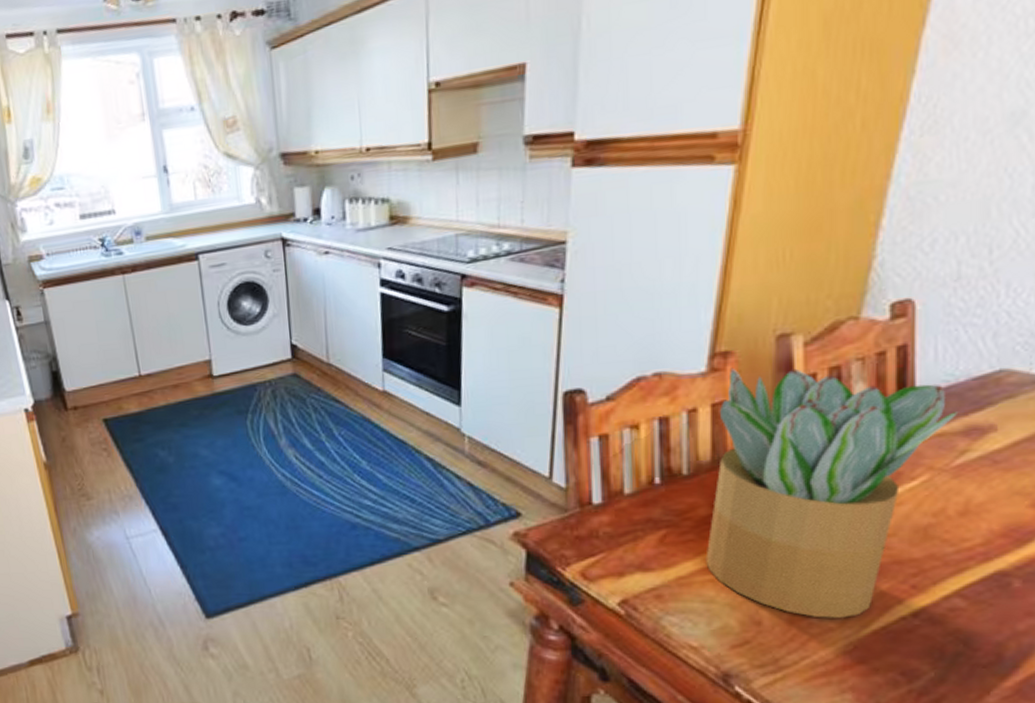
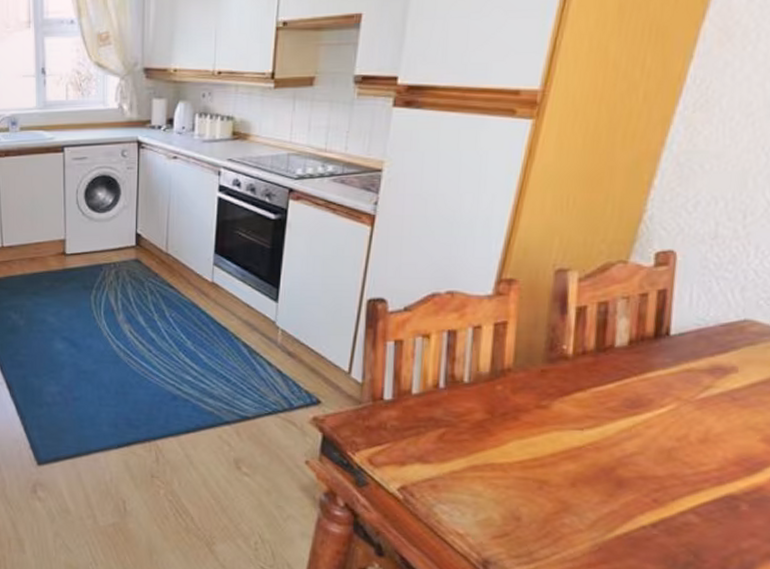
potted plant: present [705,367,959,618] -> none [477,293,707,522]

